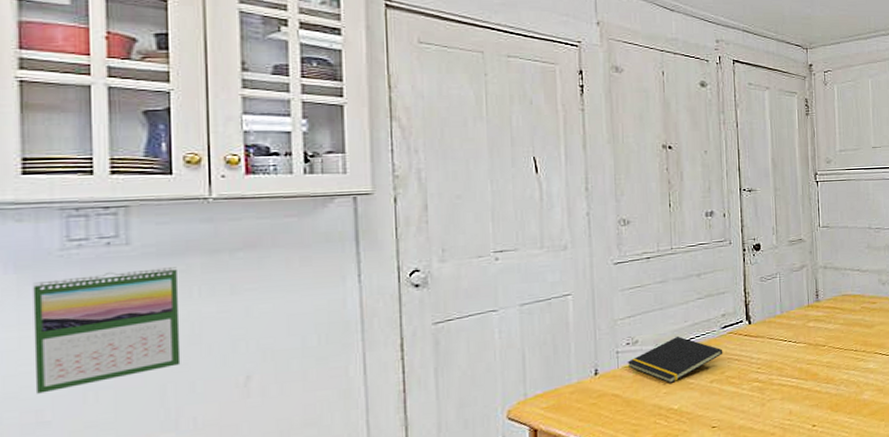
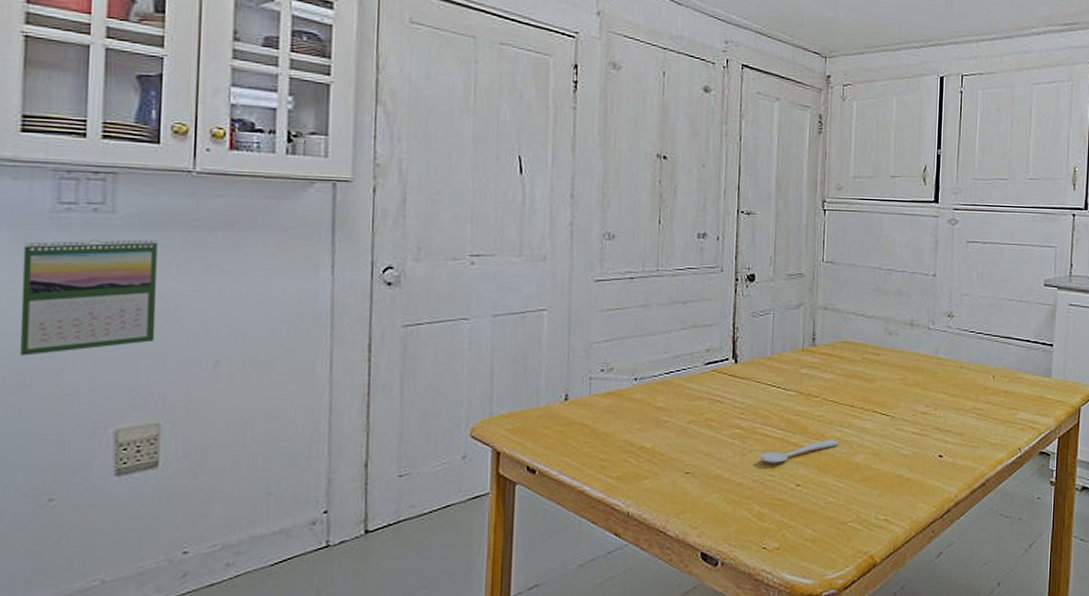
notepad: present [627,336,723,383] -> none [600,369,704,419]
spoon: none [777,382,847,410] -> present [759,439,839,463]

